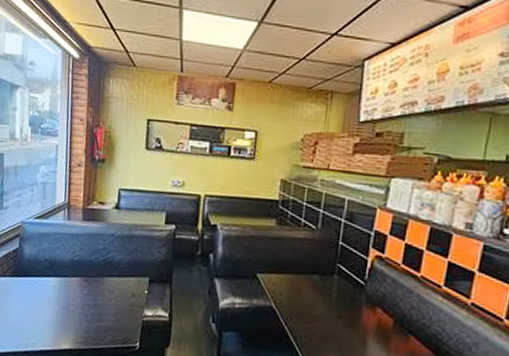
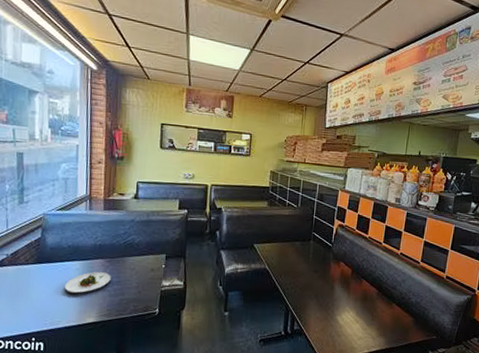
salad plate: none [40,291,88,315] -> present [64,272,111,294]

